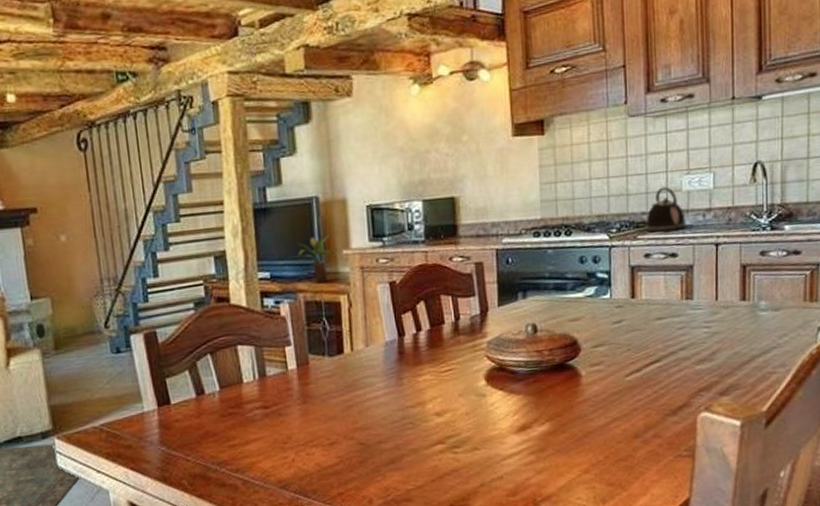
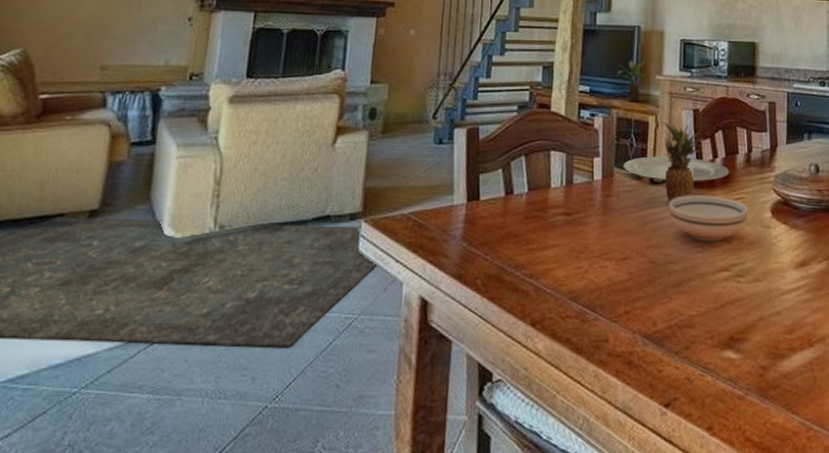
plate: none [318,334,437,364] -> present [623,156,730,183]
fruit: none [356,299,405,382] -> present [662,121,705,202]
bowl: none [372,370,461,418] -> present [668,195,749,242]

